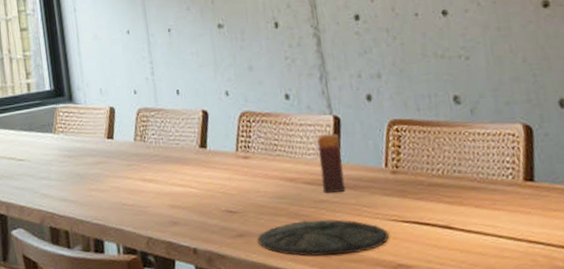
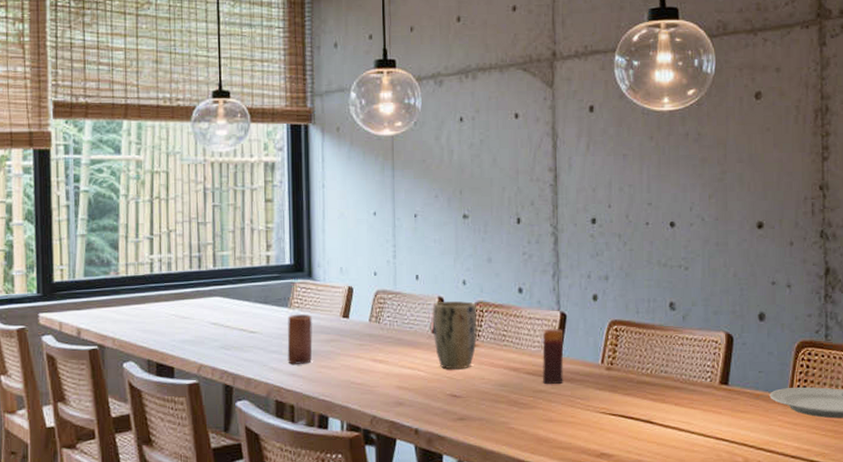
candle: none [53,138,81,189] -> present [287,315,313,364]
plant pot: none [197,112,247,185] -> present [432,300,477,370]
plate: present [257,219,389,256] -> none [476,408,596,442]

